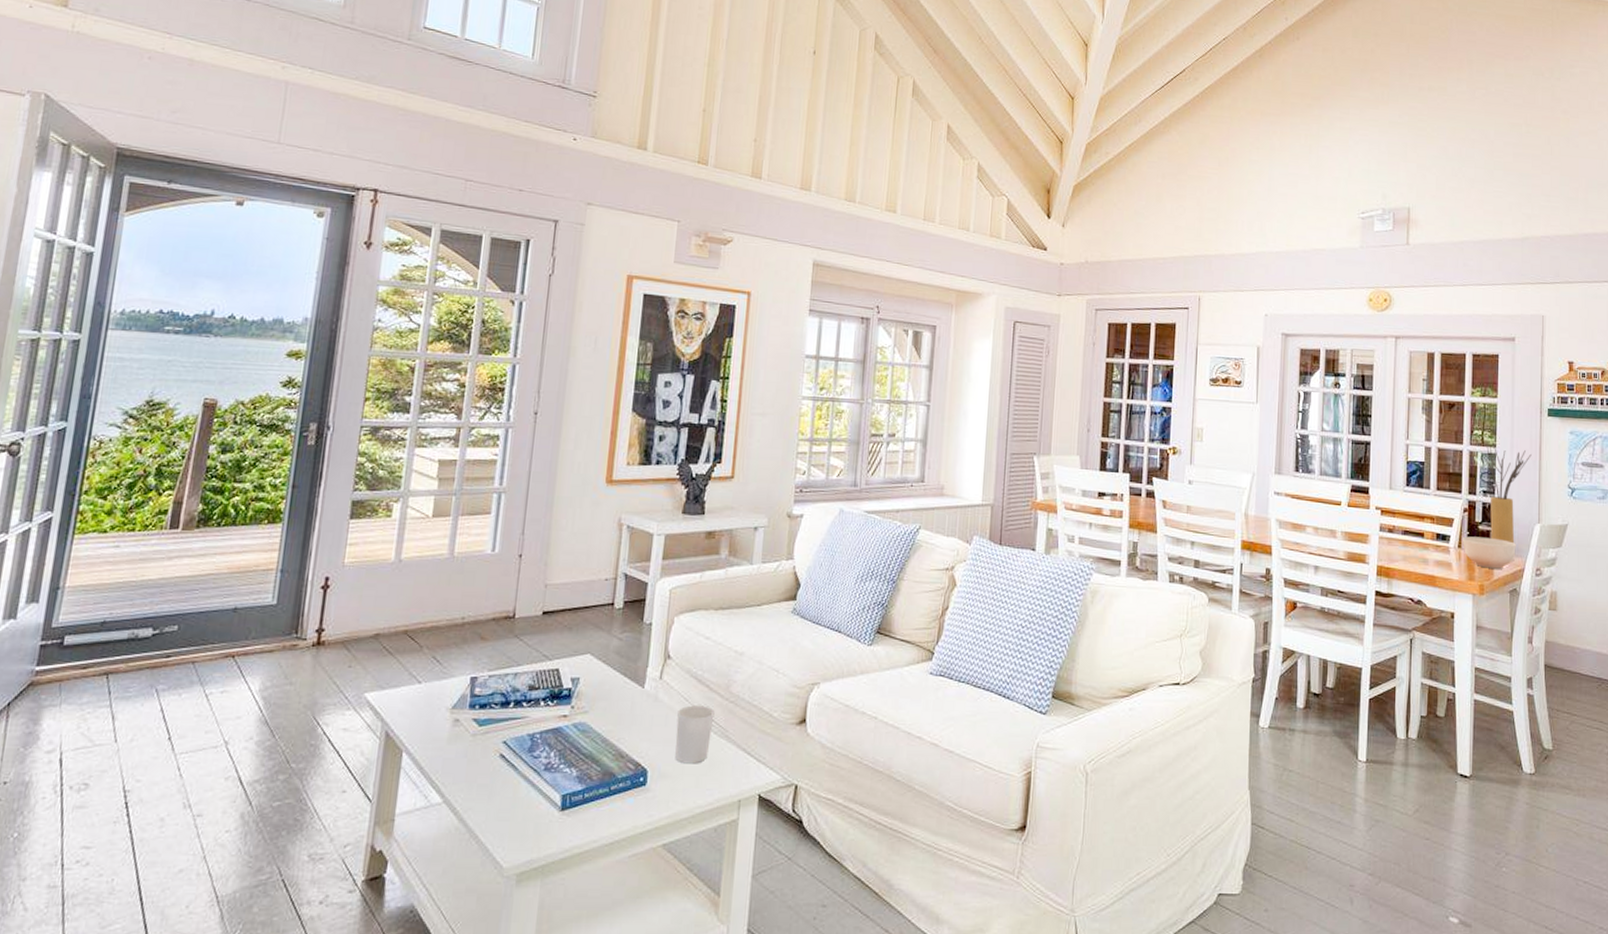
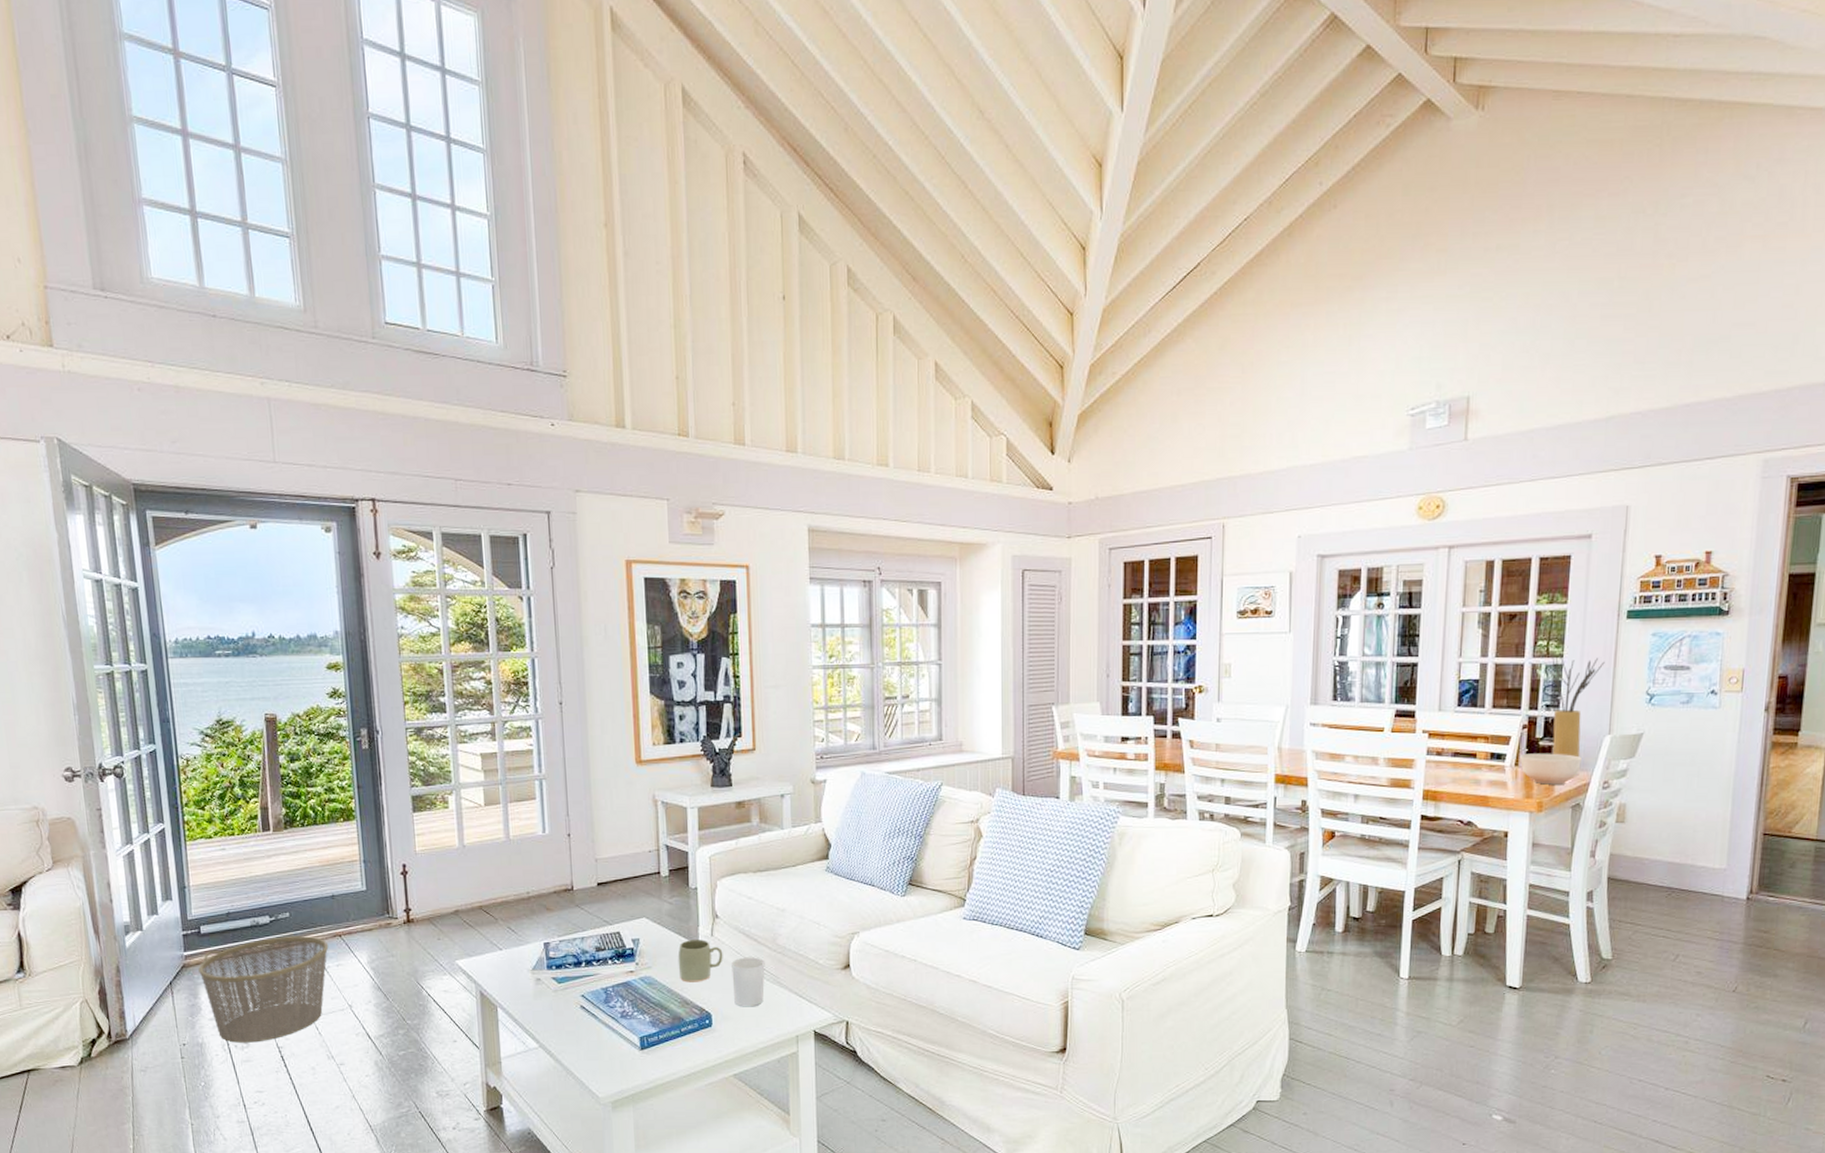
basket: none [48,654,217,784] -> present [198,936,329,1043]
mug: none [618,682,670,732] -> present [677,940,723,983]

